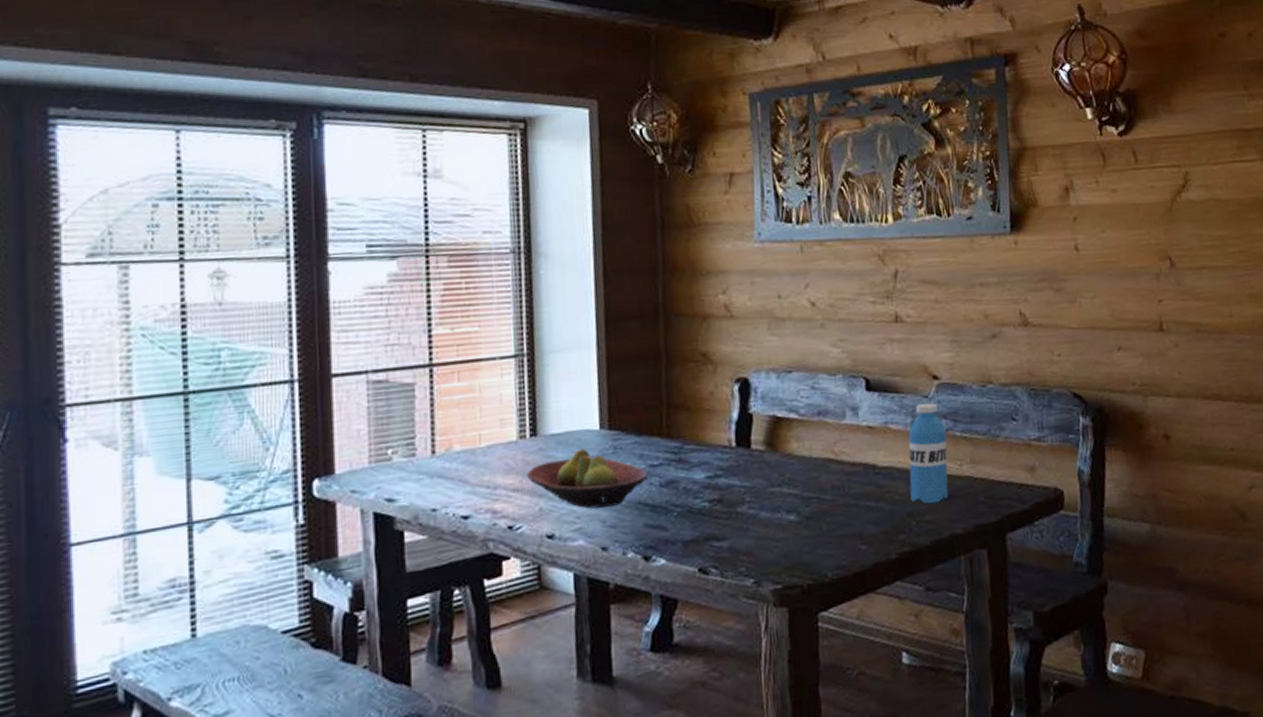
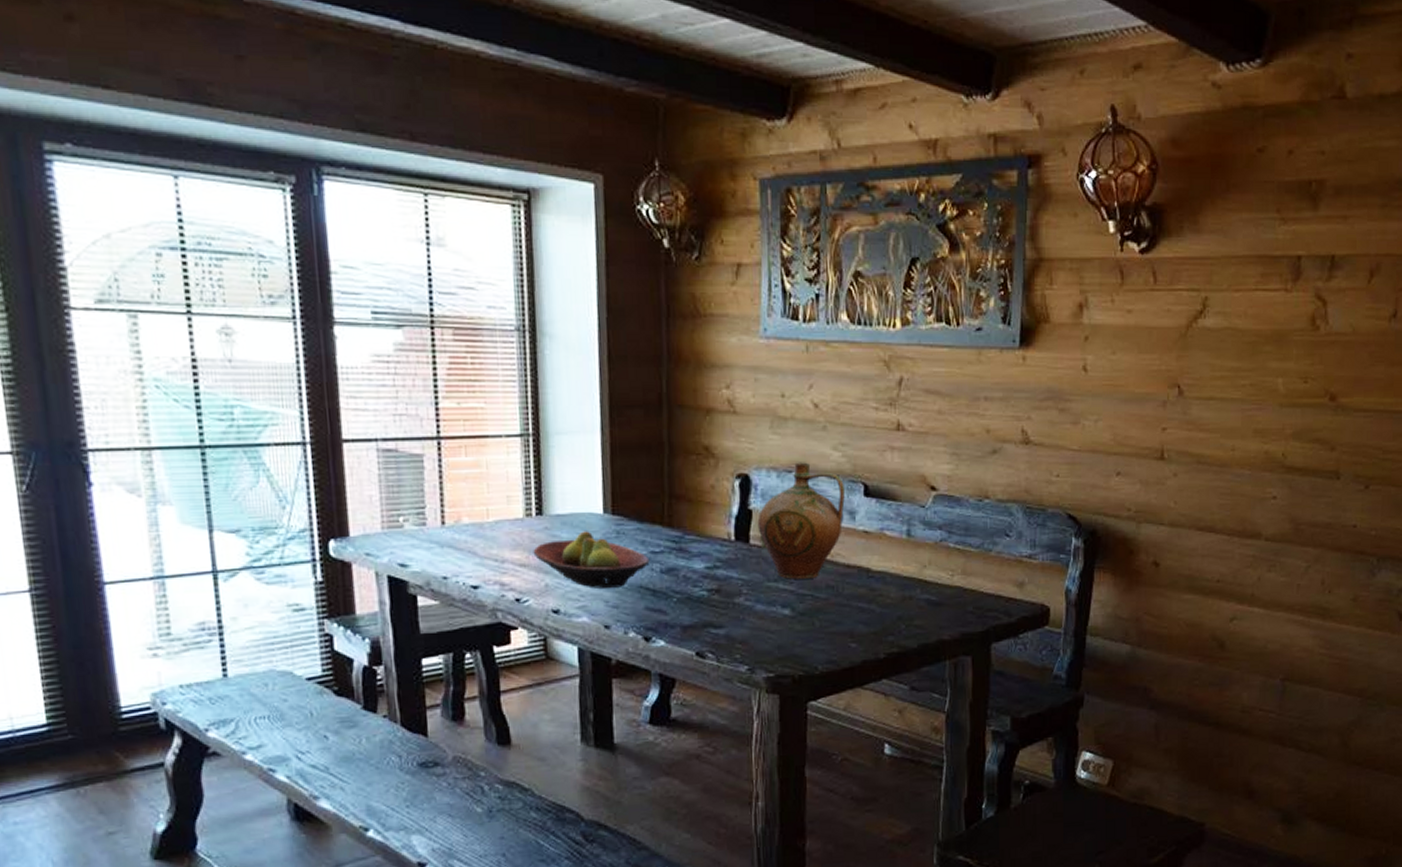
ceramic jug: none [758,361,847,483] -> present [757,462,845,579]
water bottle: present [908,403,948,504] -> none [901,513,940,610]

